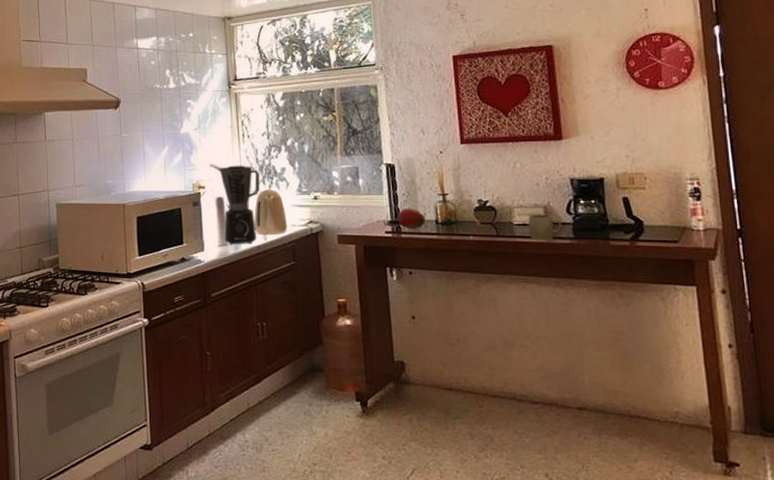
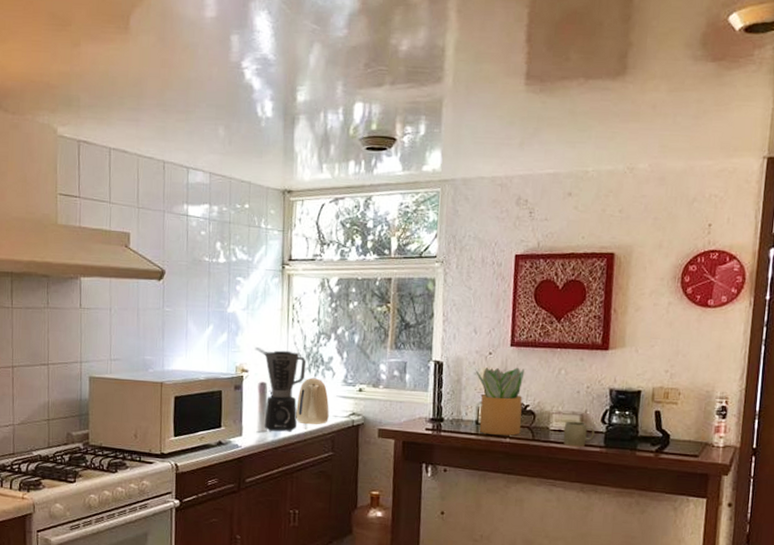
fruit: present [397,207,426,229] -> none [439,406,466,428]
potted plant: none [428,164,484,234] -> present [475,367,525,436]

